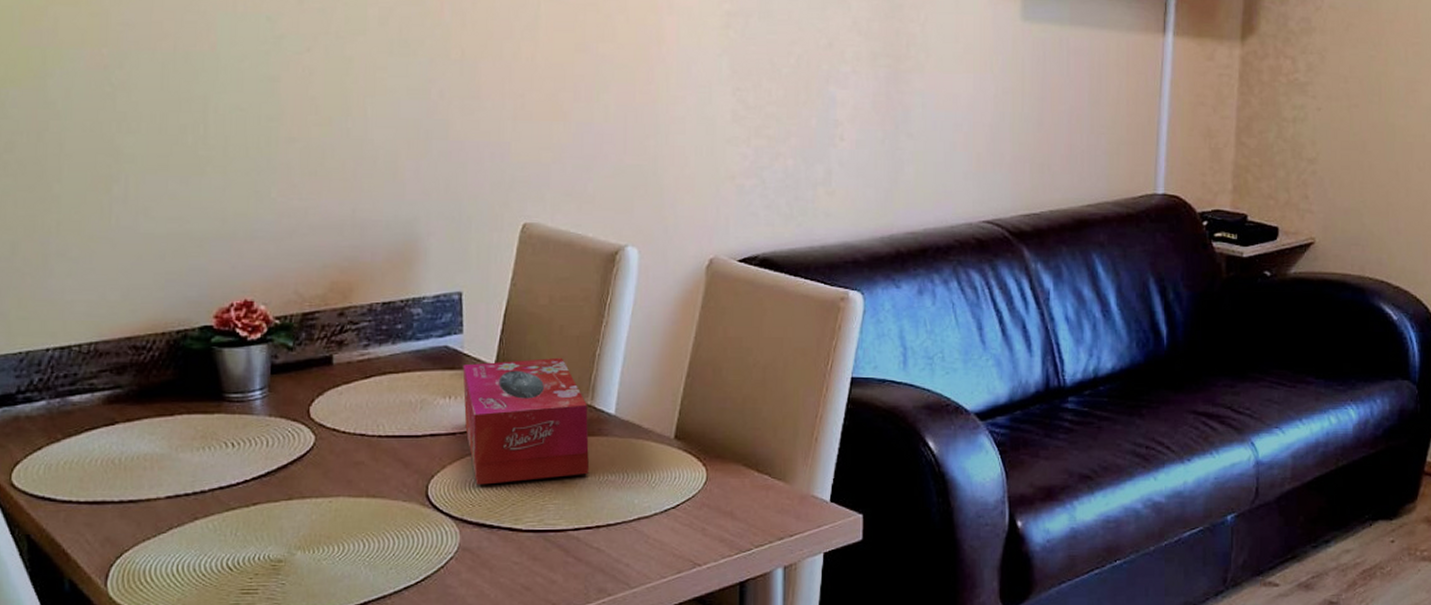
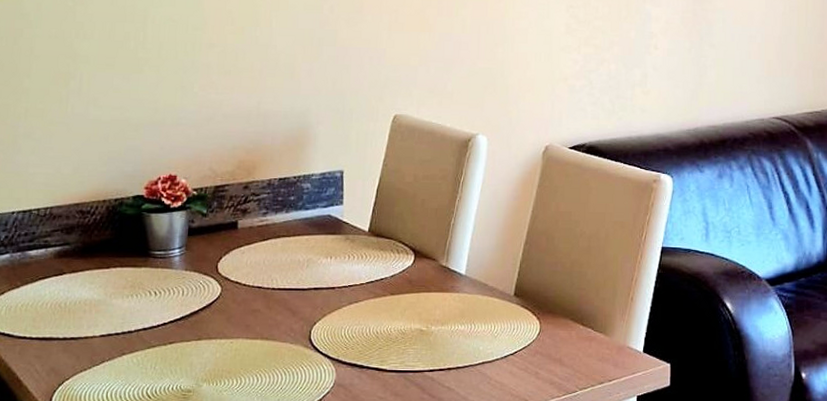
tissue box: present [462,357,589,485] -> none [342,226,443,331]

